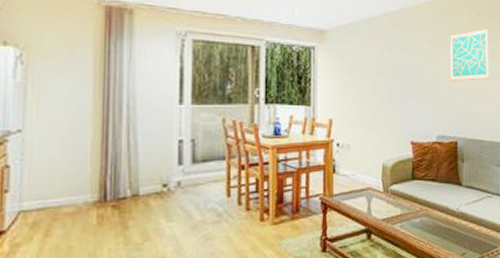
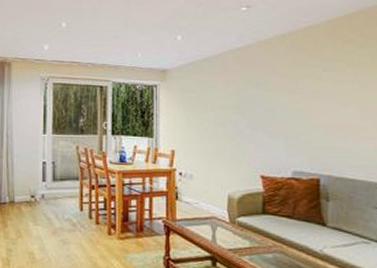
wall art: present [450,28,489,81] -> none [308,58,363,115]

